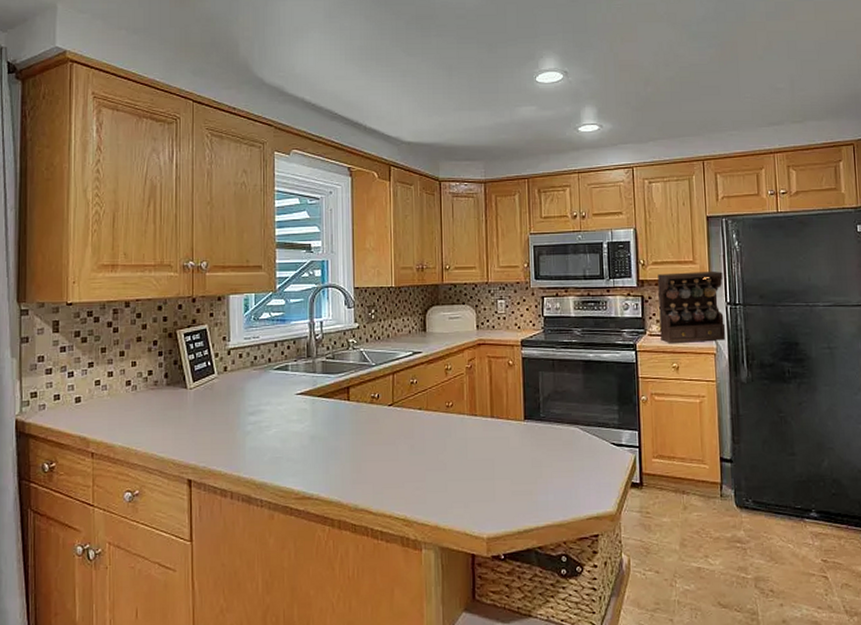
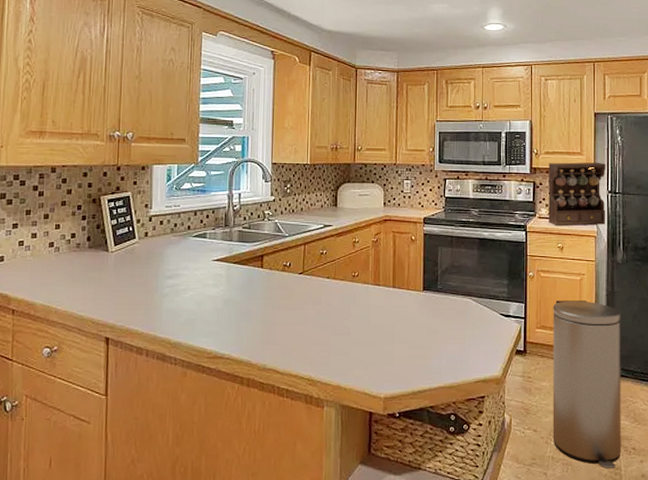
pedal bin: none [670,425,757,614] -> present [552,300,621,469]

